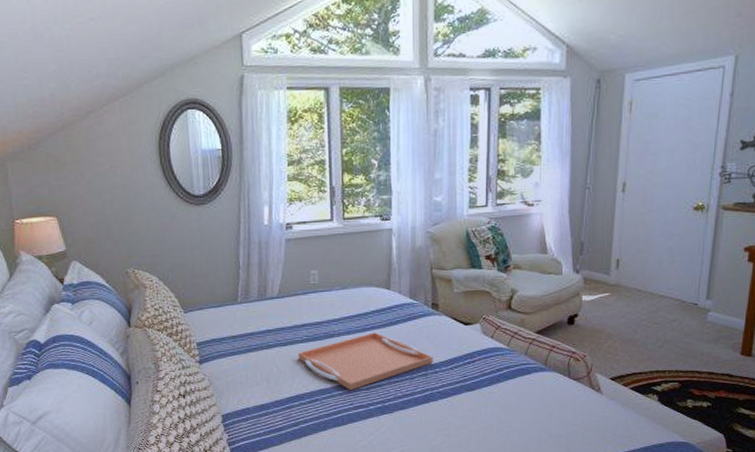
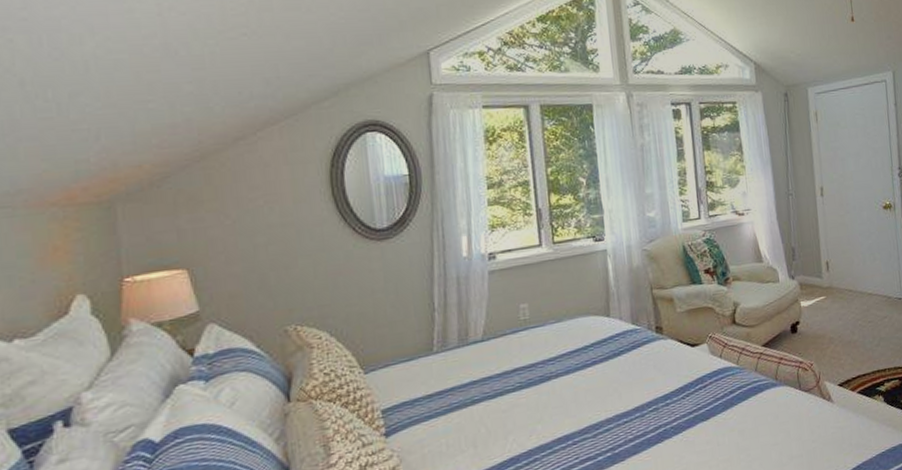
serving tray: present [297,332,433,390] -> none [509,367,663,441]

